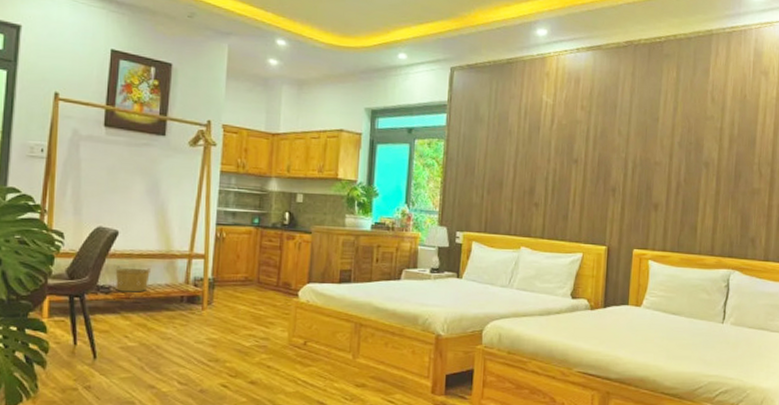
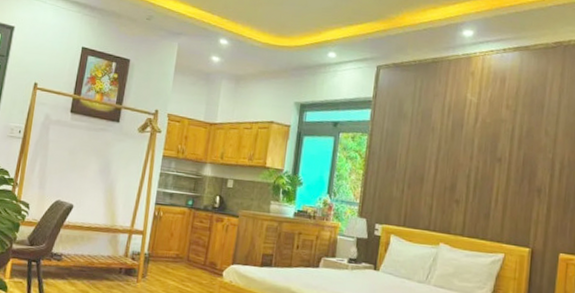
basket: present [115,266,150,293] -> none [66,236,96,262]

